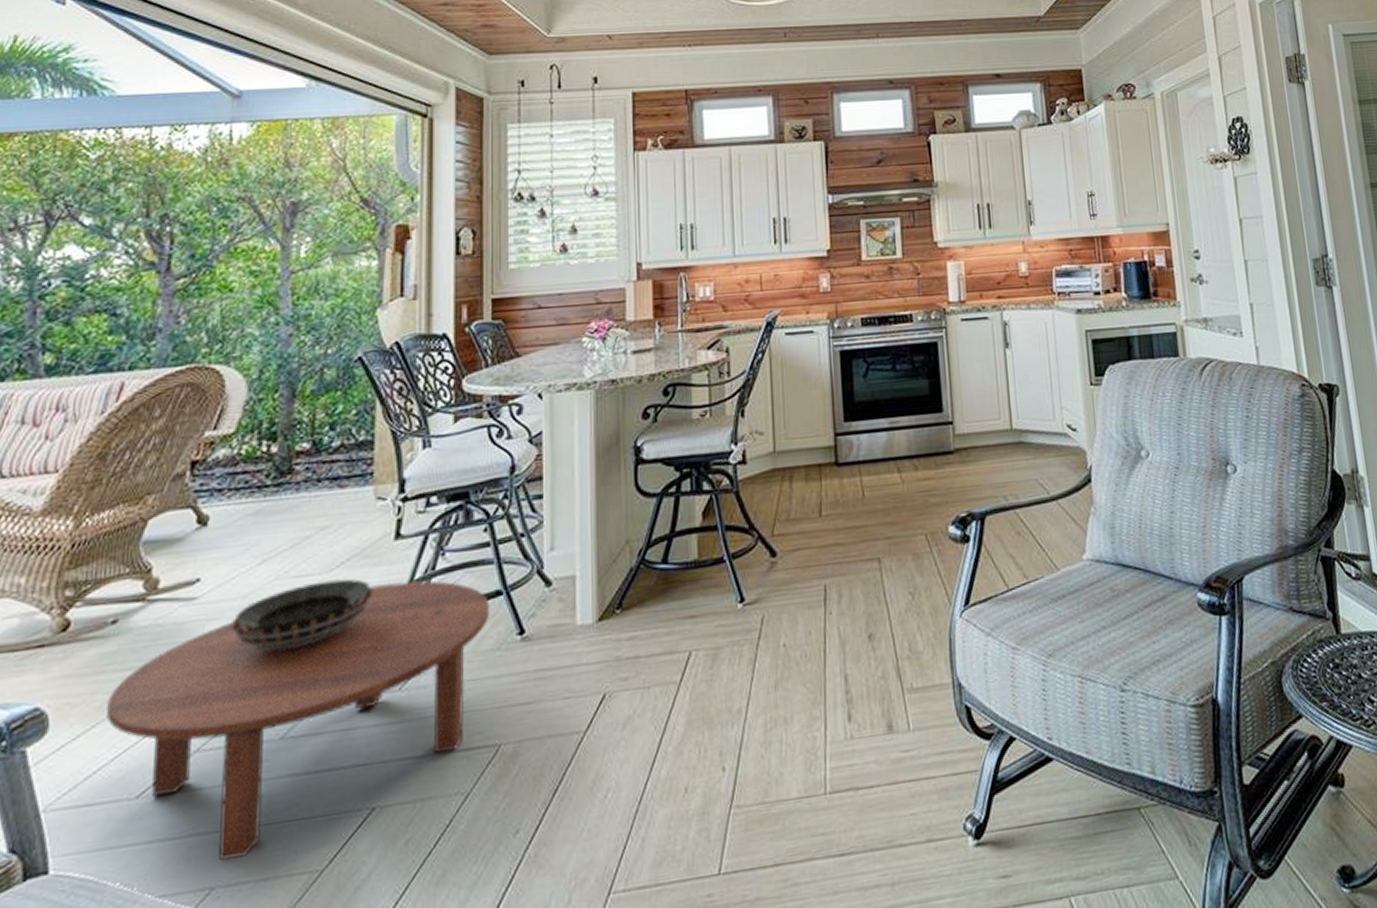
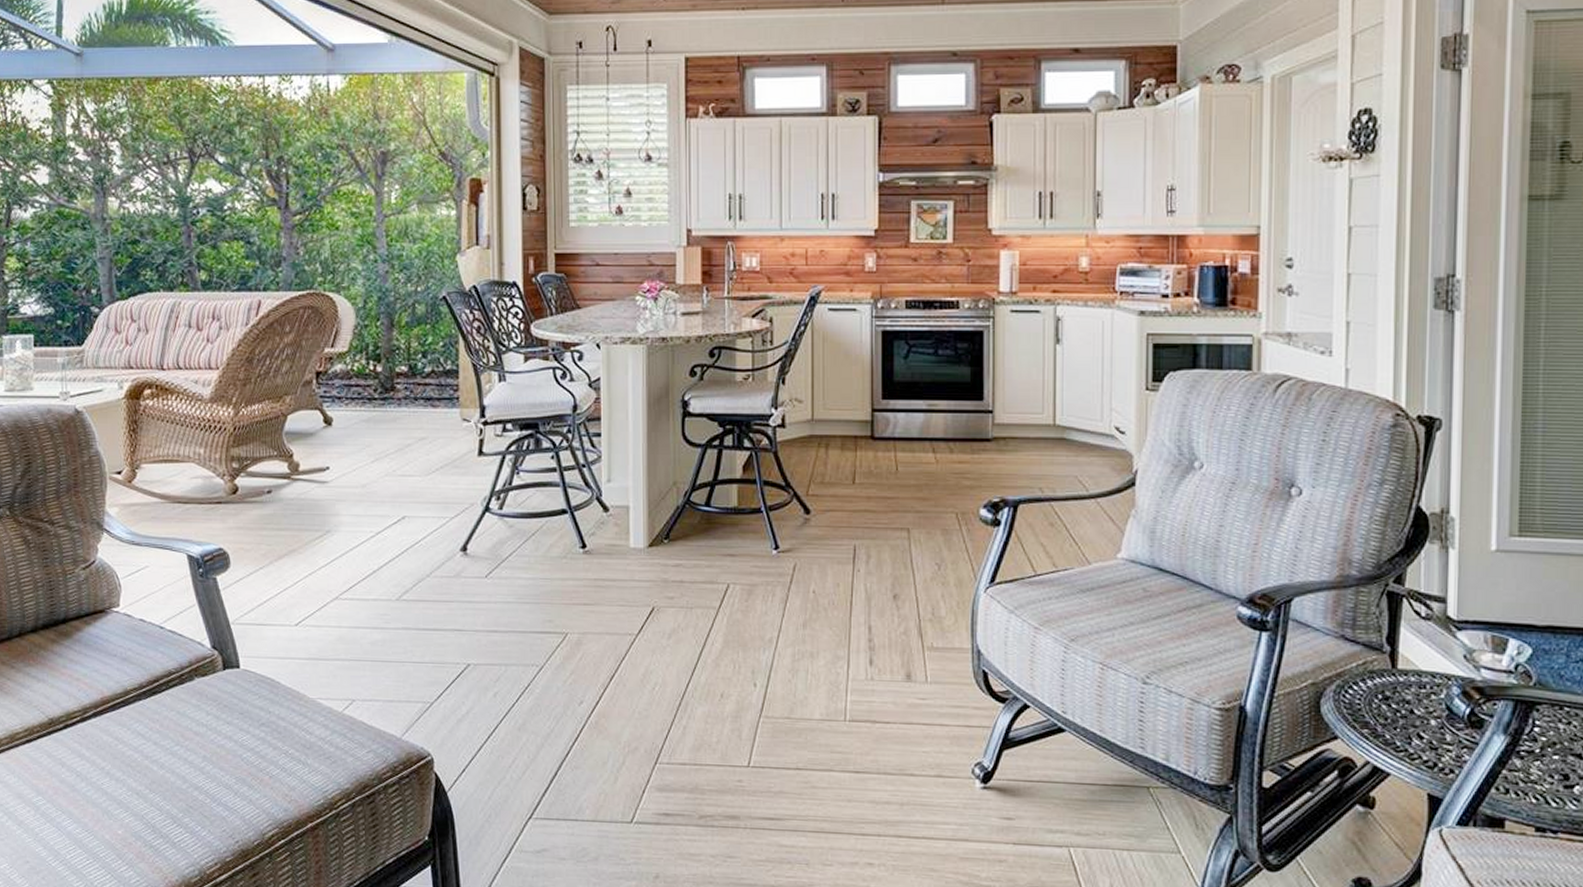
coffee table: present [105,581,490,861] -> none [268,490,558,683]
decorative bowl: present [232,578,373,651] -> none [355,482,462,532]

